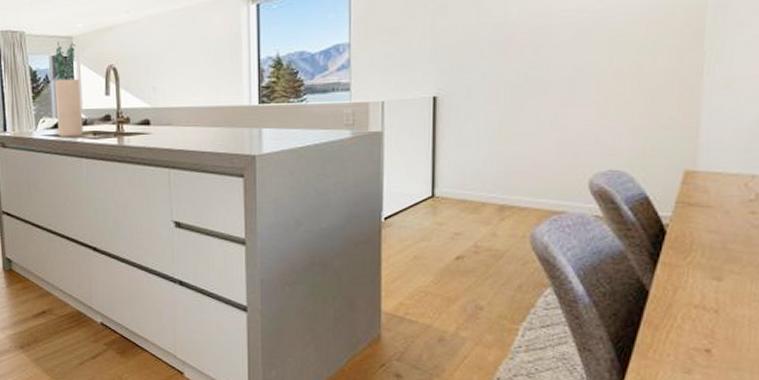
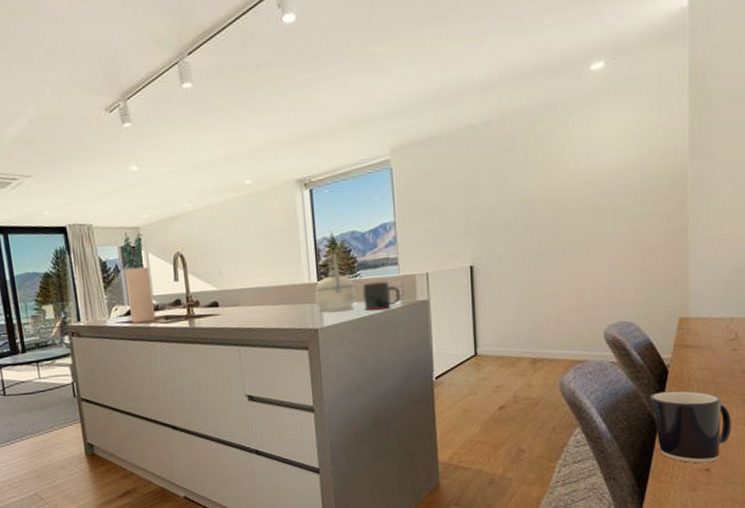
kettle: none [254,74,302,139] -> present [314,253,358,313]
mug: none [308,107,350,140] -> present [362,280,400,311]
mug: none [641,255,743,343] -> present [650,390,731,464]

